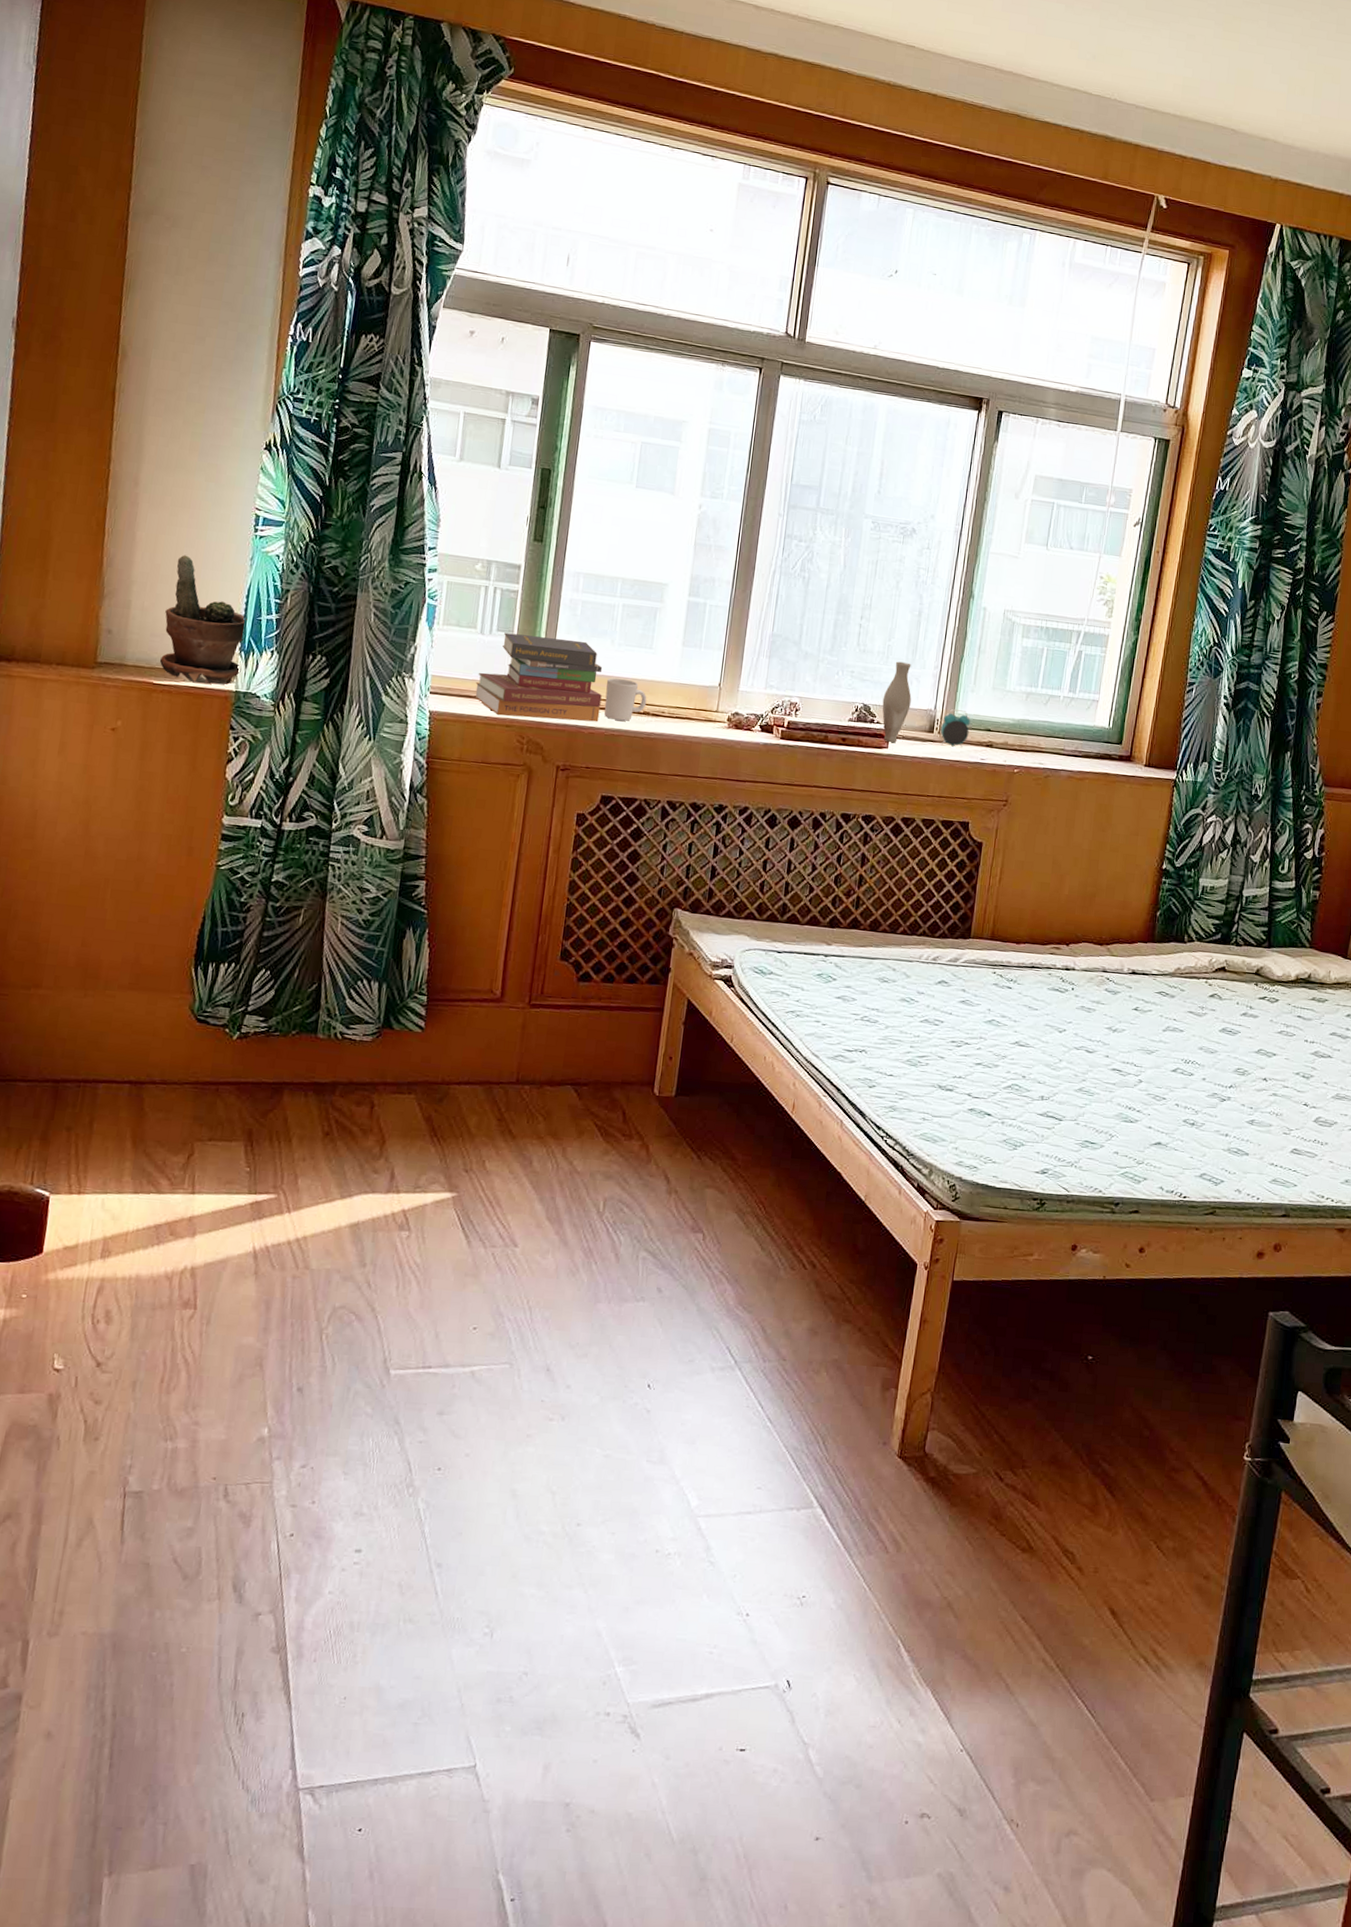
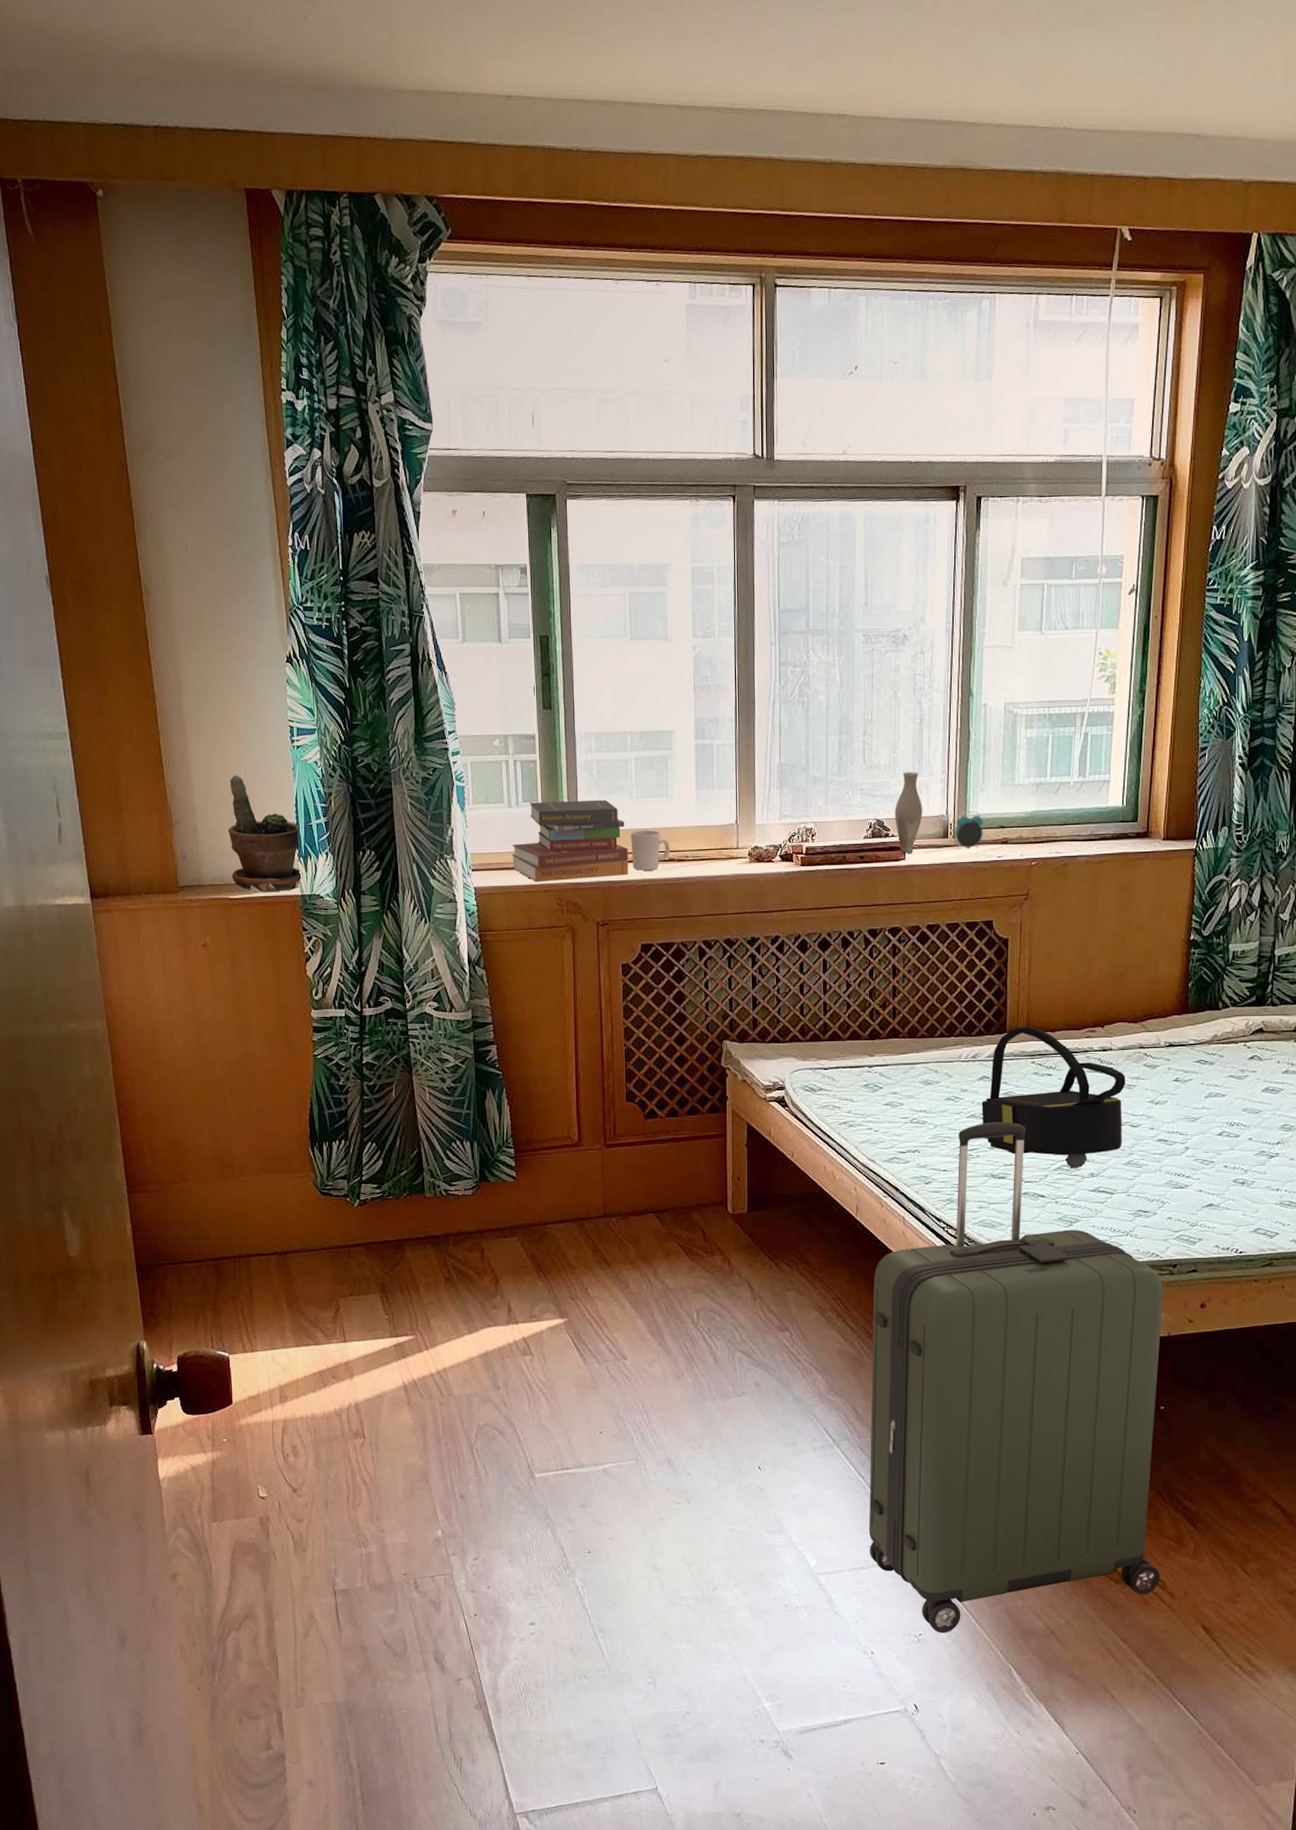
suitcase: none [759,1029,1104,1597] -> present [868,1121,1163,1633]
backpack: none [935,934,1086,1090] -> present [981,1027,1126,1169]

